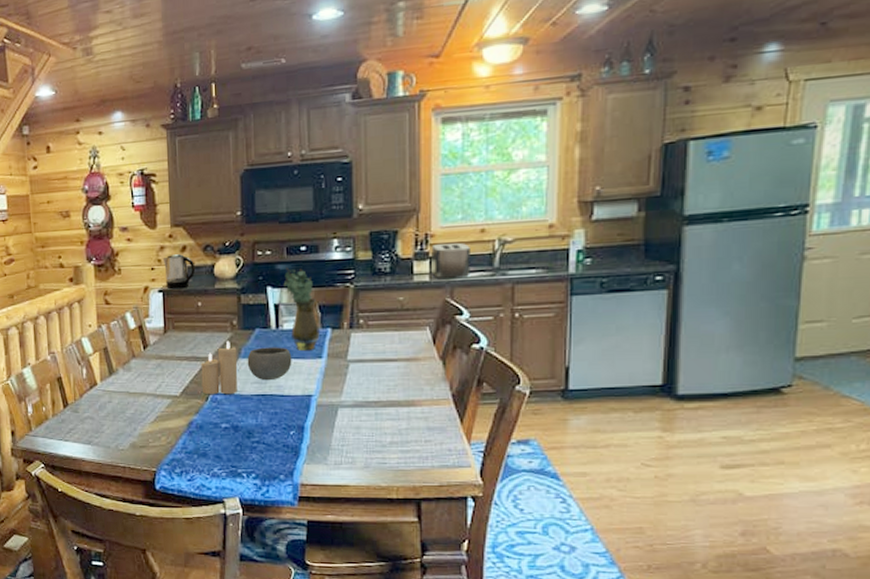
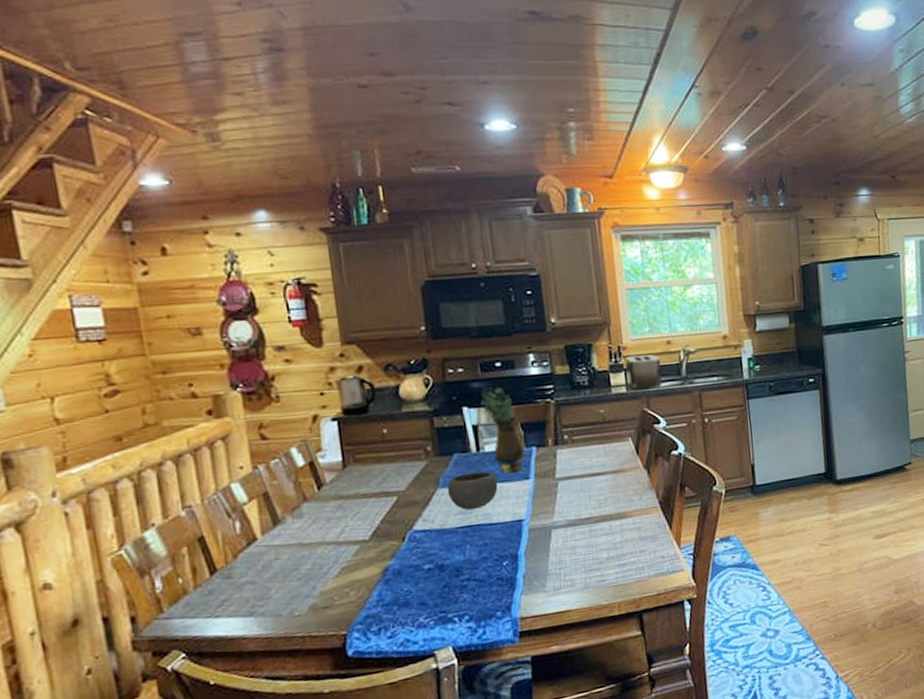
candle: present [201,340,238,395] -> none [392,470,439,535]

